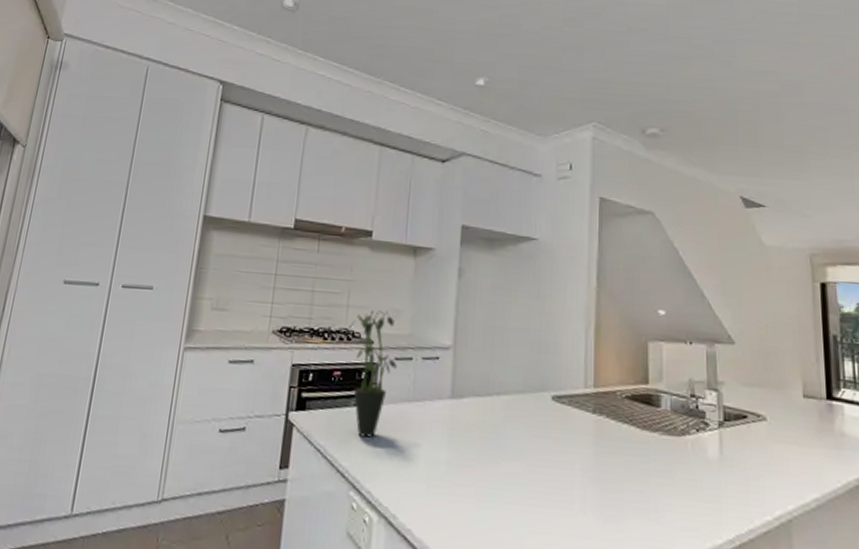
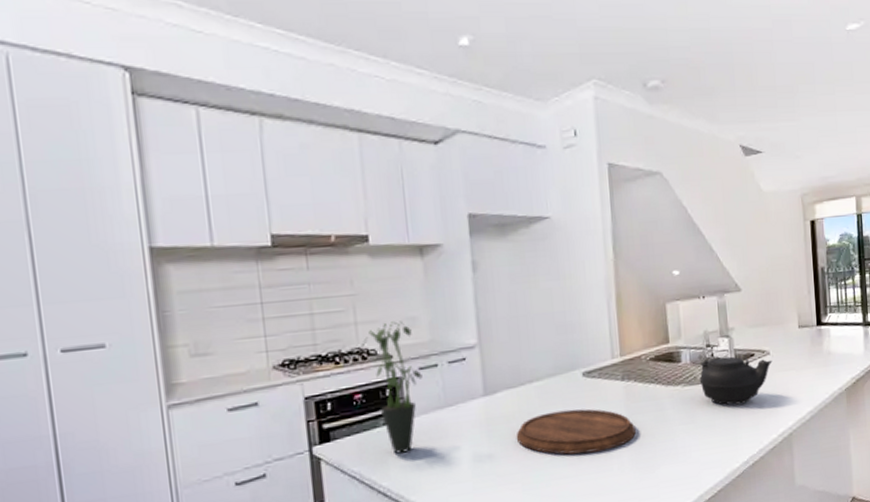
cutting board: none [476,429,603,485] -> present [516,409,636,455]
teapot: none [680,410,769,471] -> present [699,356,773,405]

